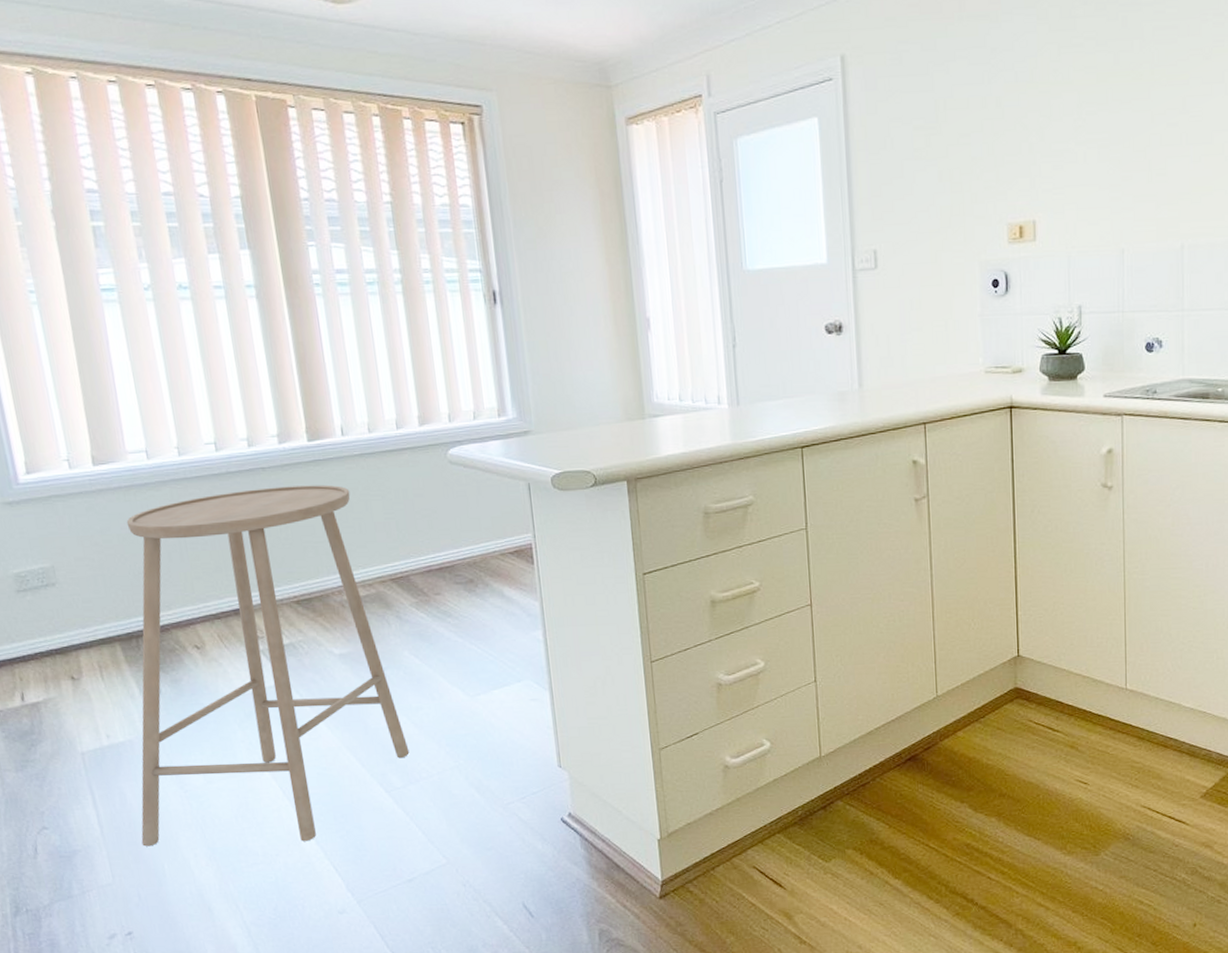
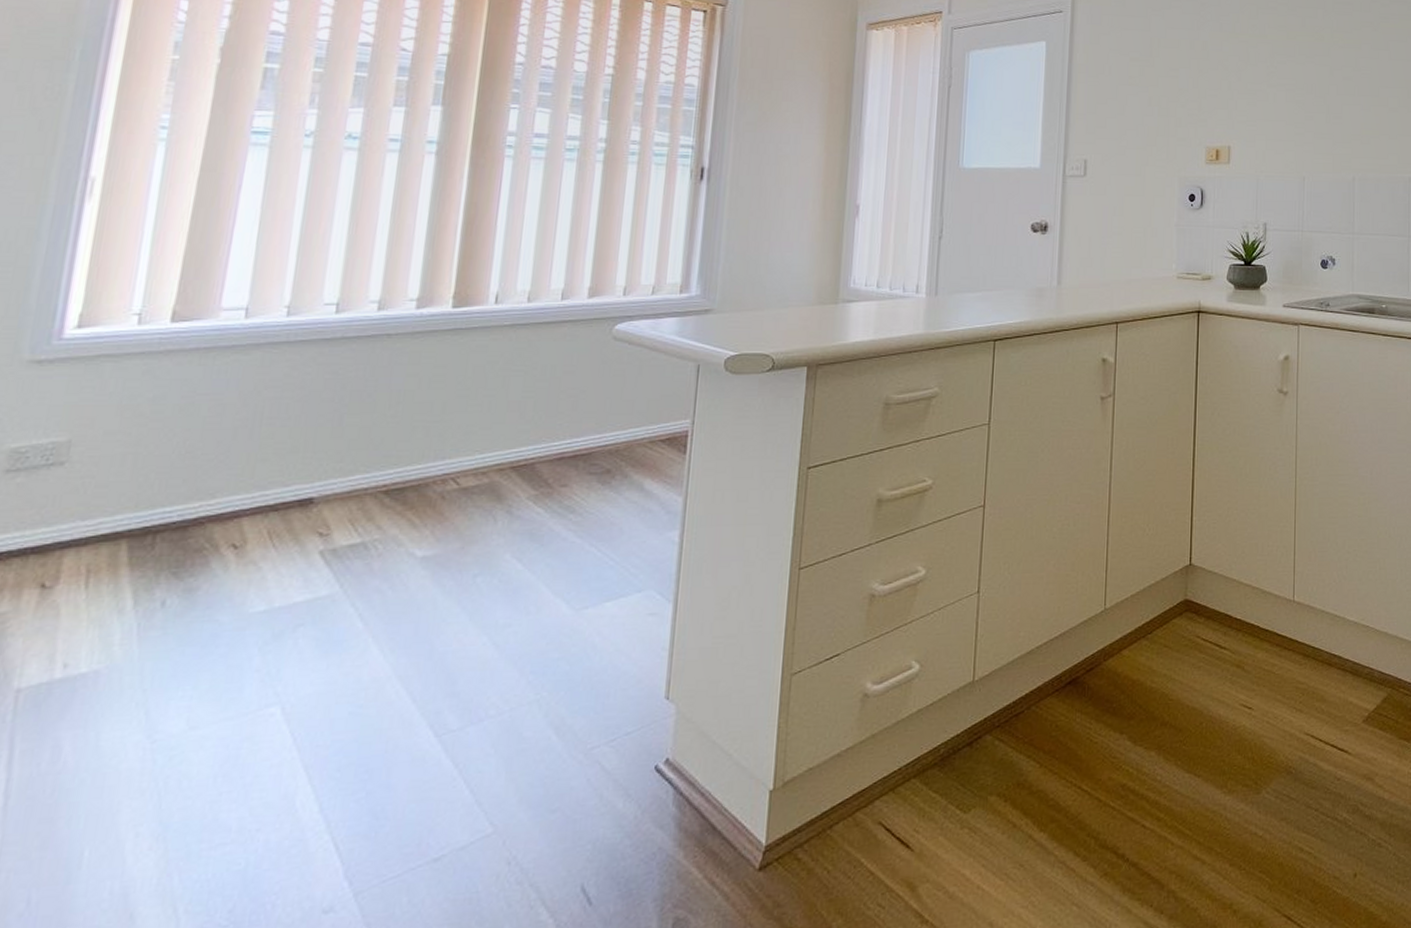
stool: present [126,484,410,847] -> none [61,356,488,825]

